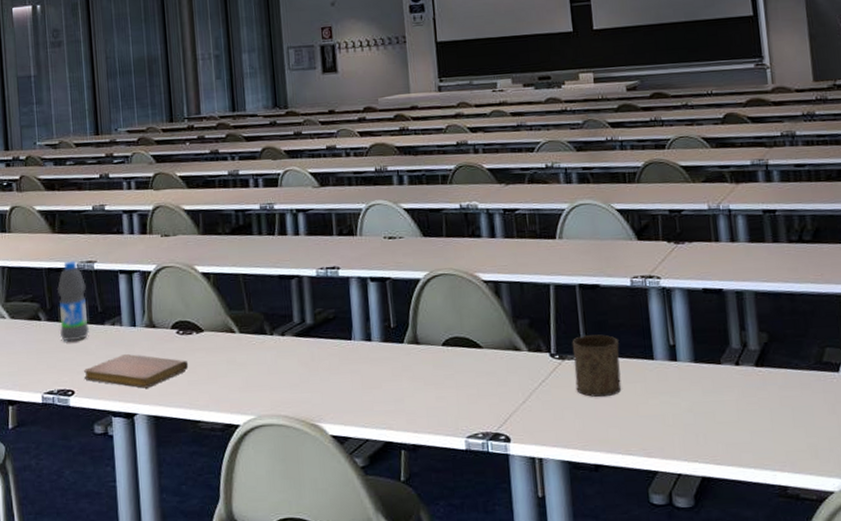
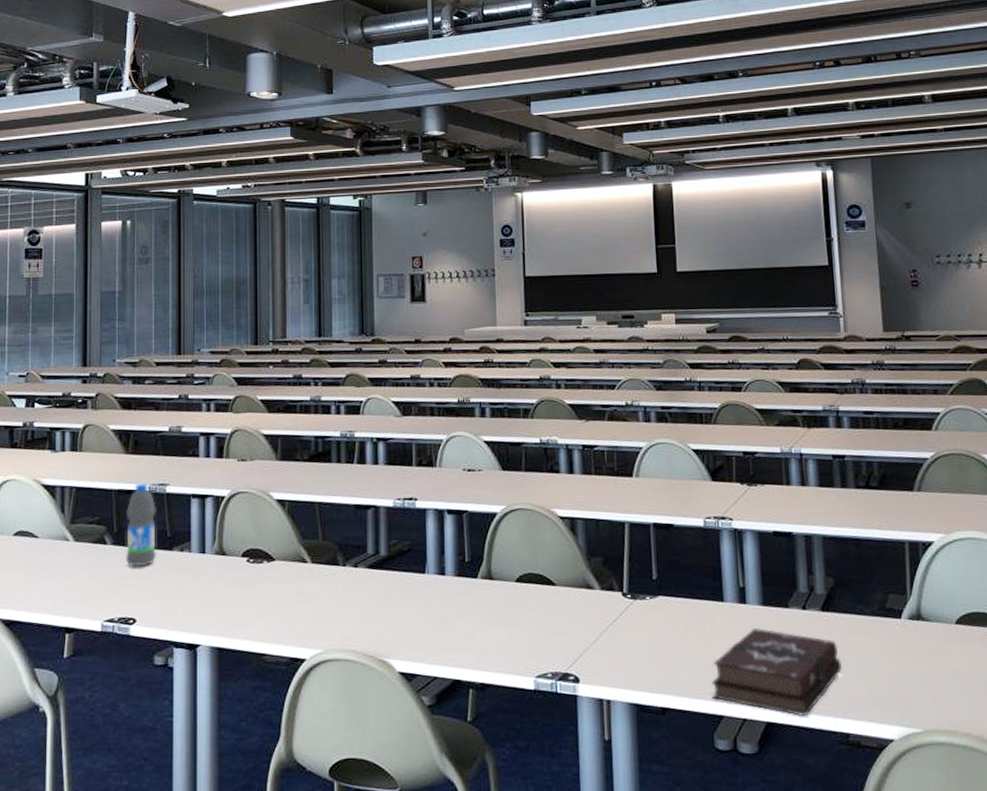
notebook: present [84,354,189,389] -> none [148,582,257,618]
cup: present [572,334,622,398] -> none [644,575,691,639]
hardback book: none [644,384,779,471] -> present [712,627,843,717]

